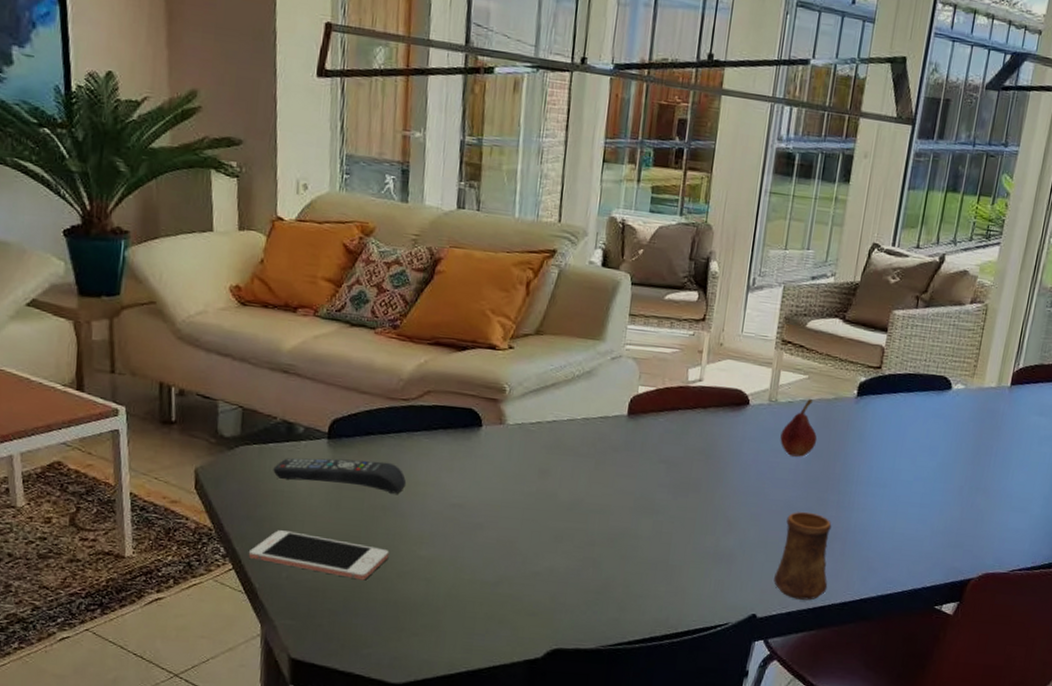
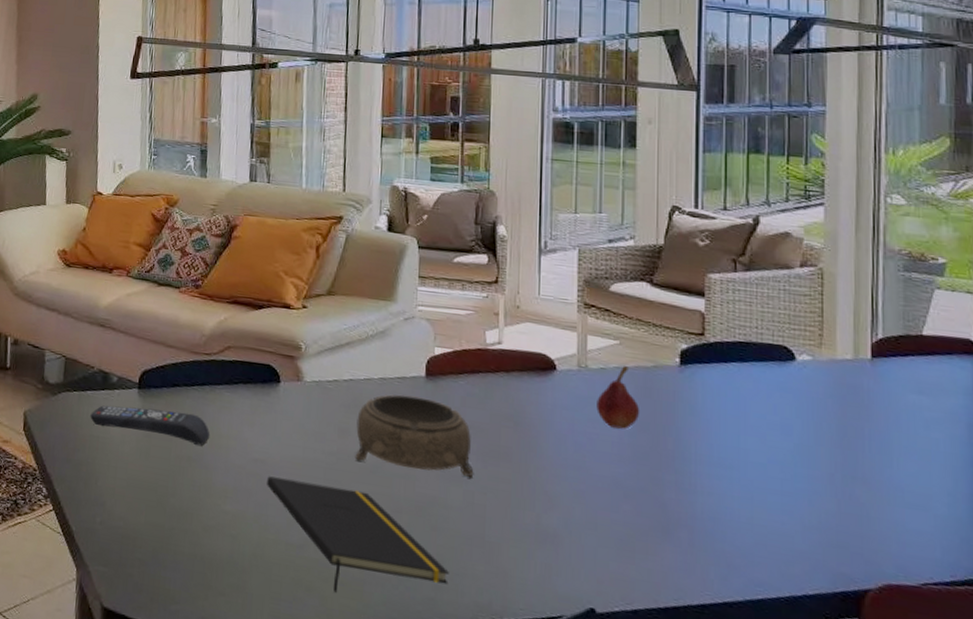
cell phone: present [248,530,390,581] -> none [67,474,195,532]
notepad: none [464,520,634,623] -> present [267,476,449,593]
decorative bowl: none [553,434,665,508] -> present [355,394,474,477]
cup: present [773,511,832,601] -> none [611,491,679,598]

